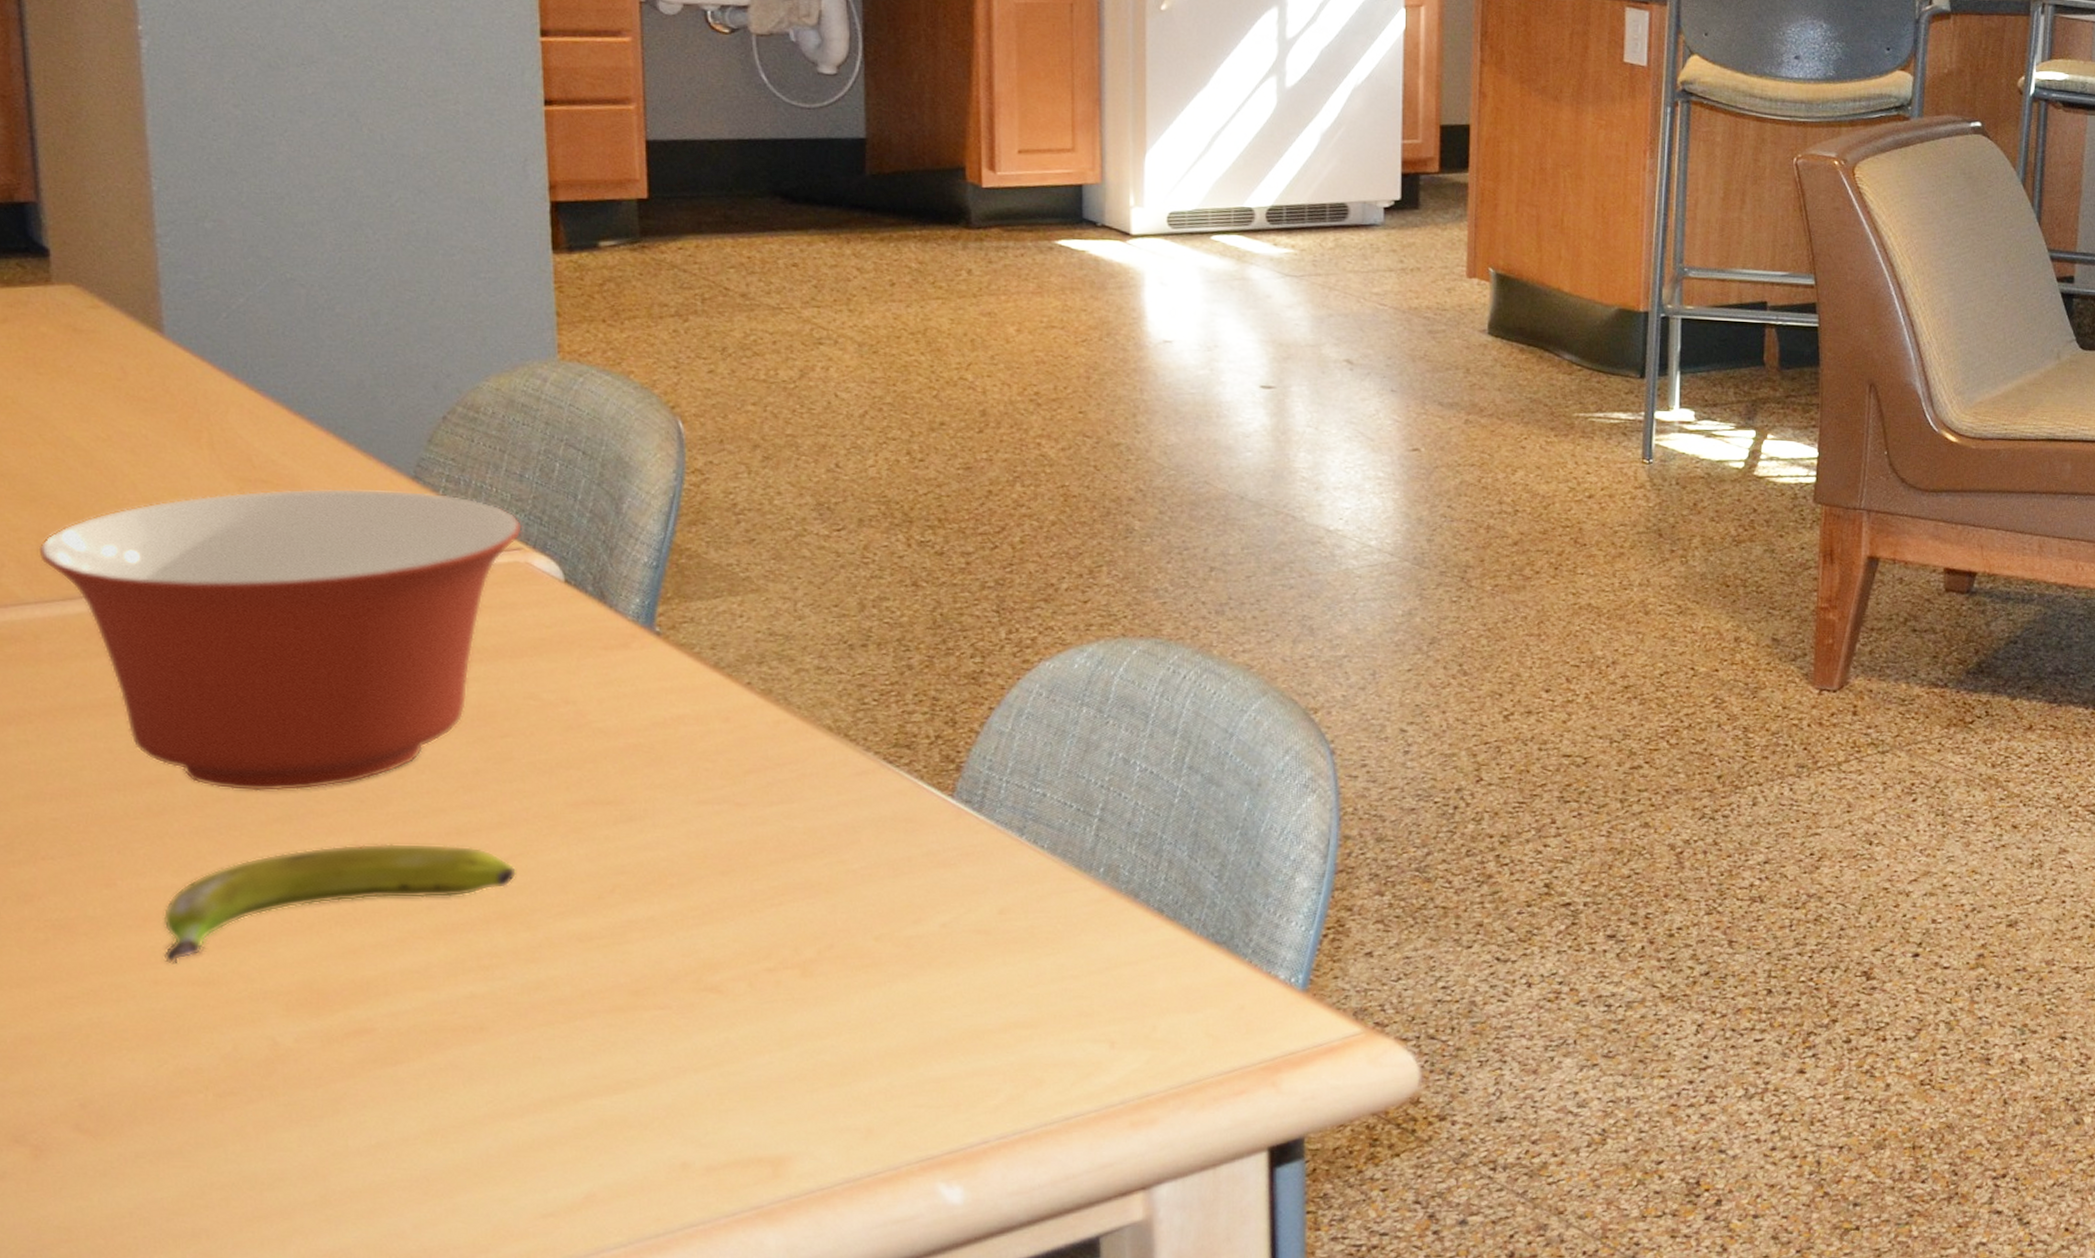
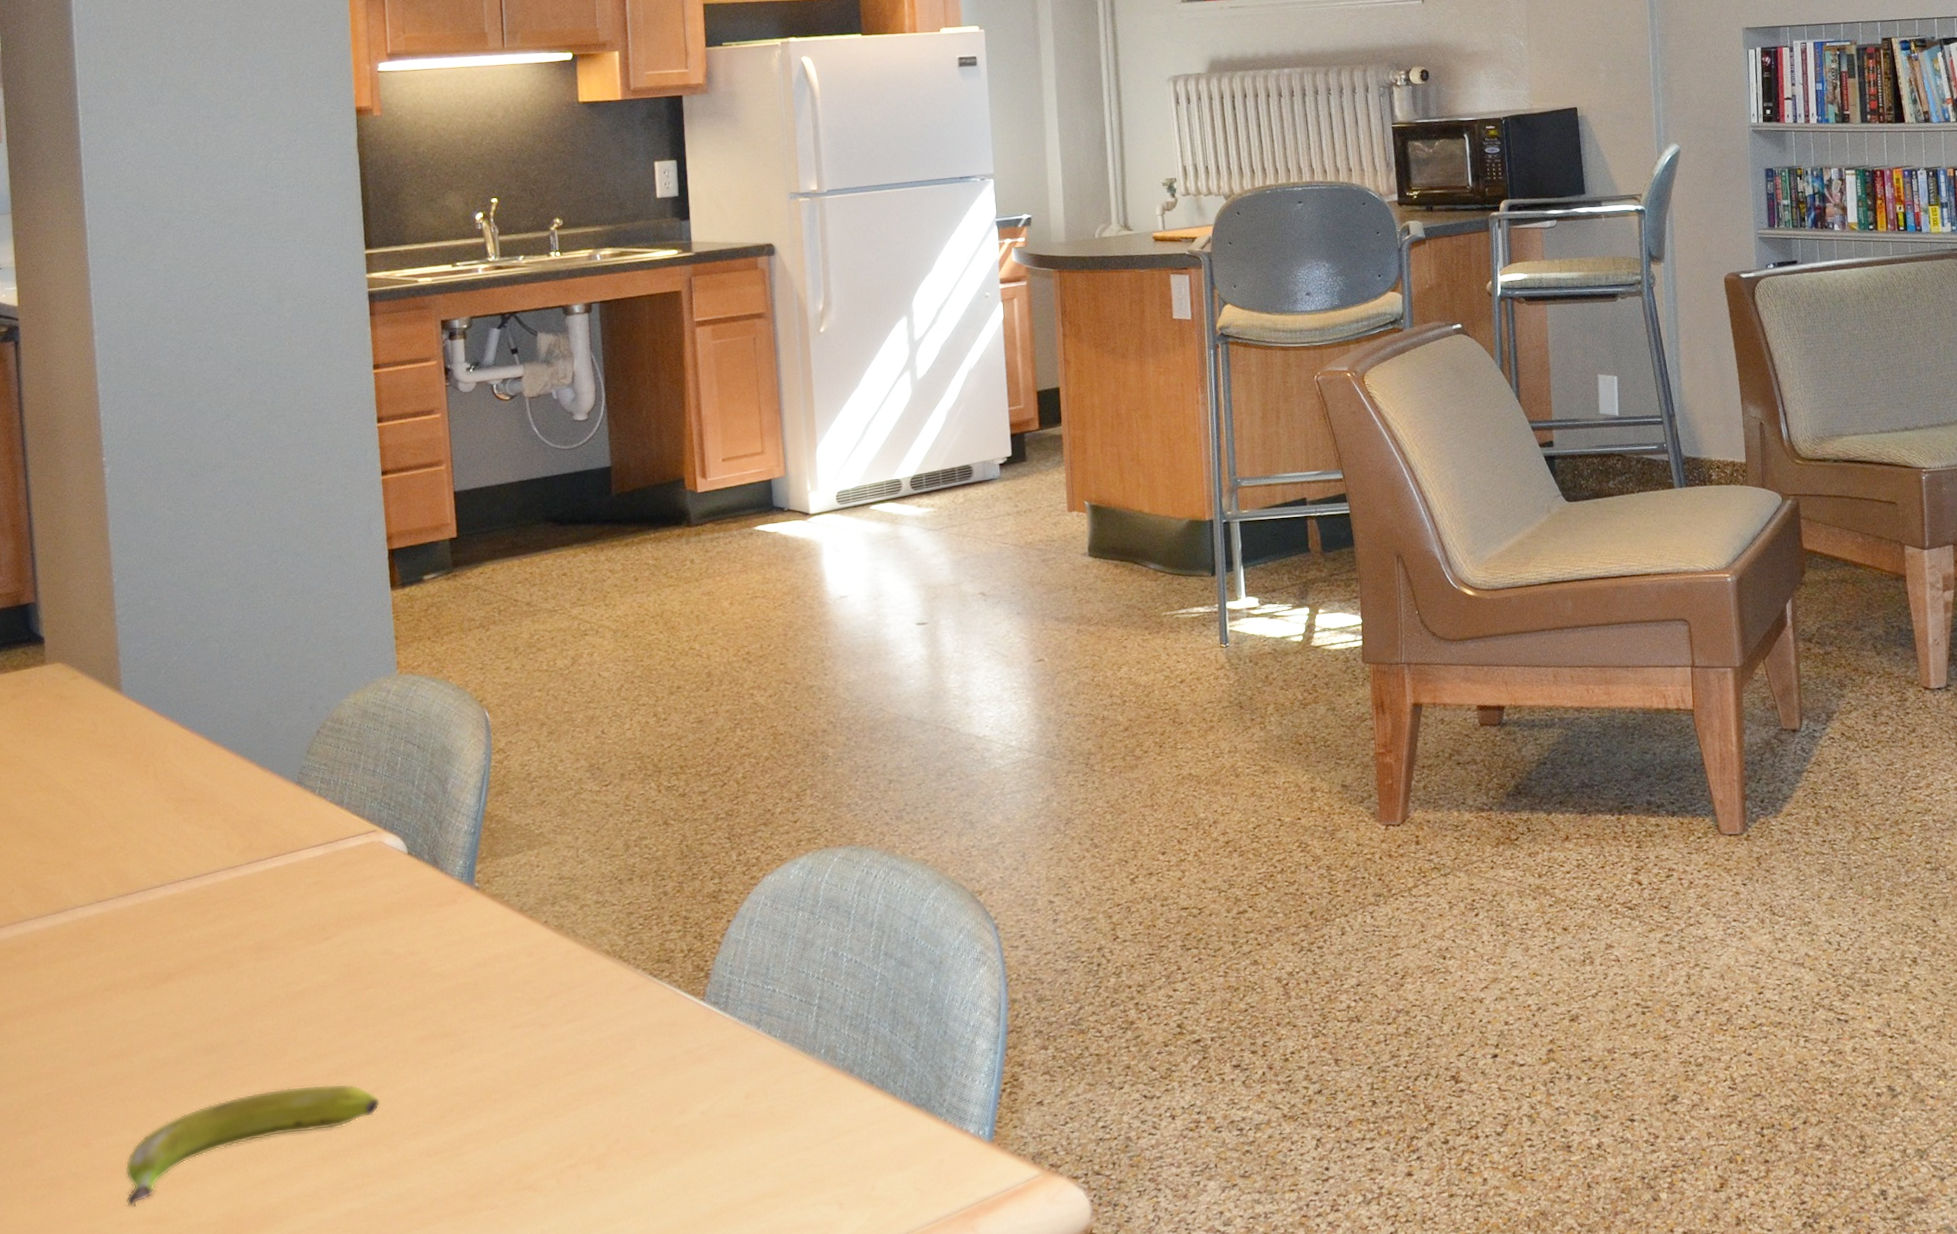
mixing bowl: present [38,488,523,792] -> none [37,793,377,1056]

